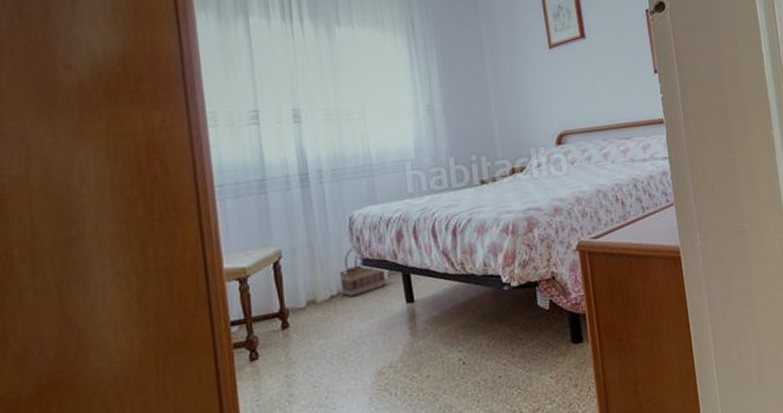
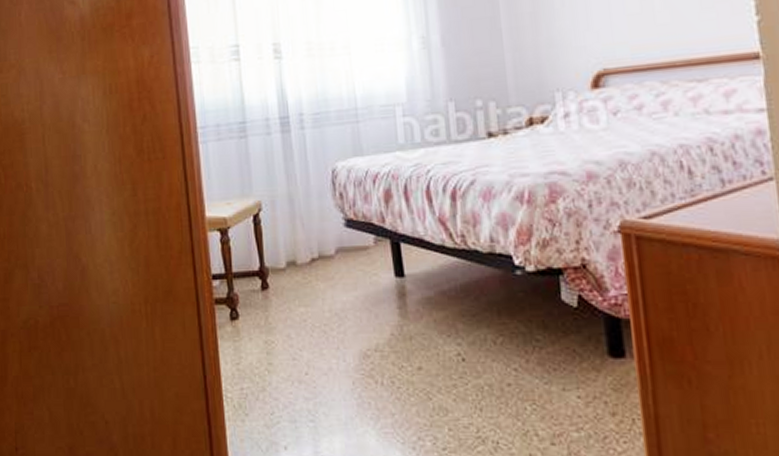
basket: present [339,246,387,297] -> none [321,204,373,263]

